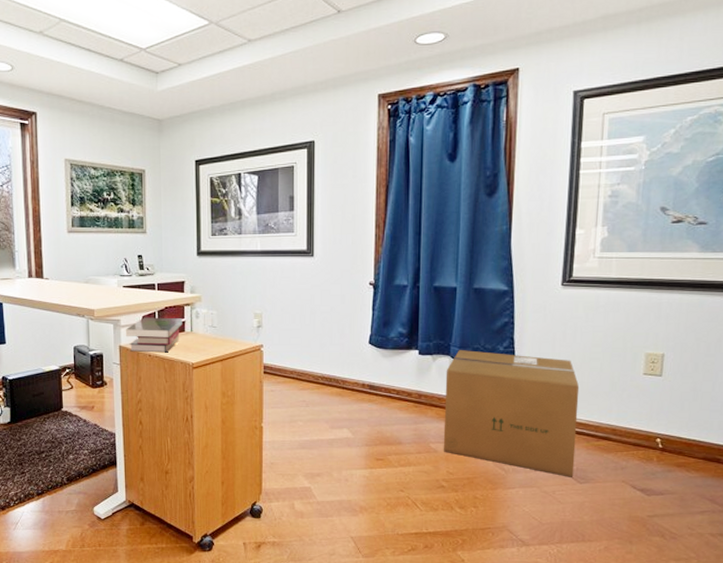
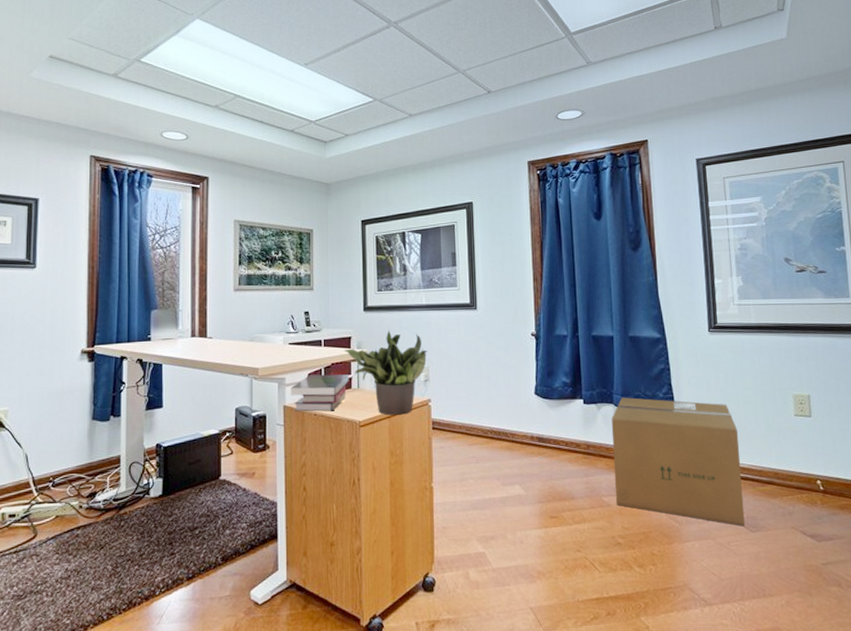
potted plant: none [177,276,261,359] -> present [344,330,428,415]

